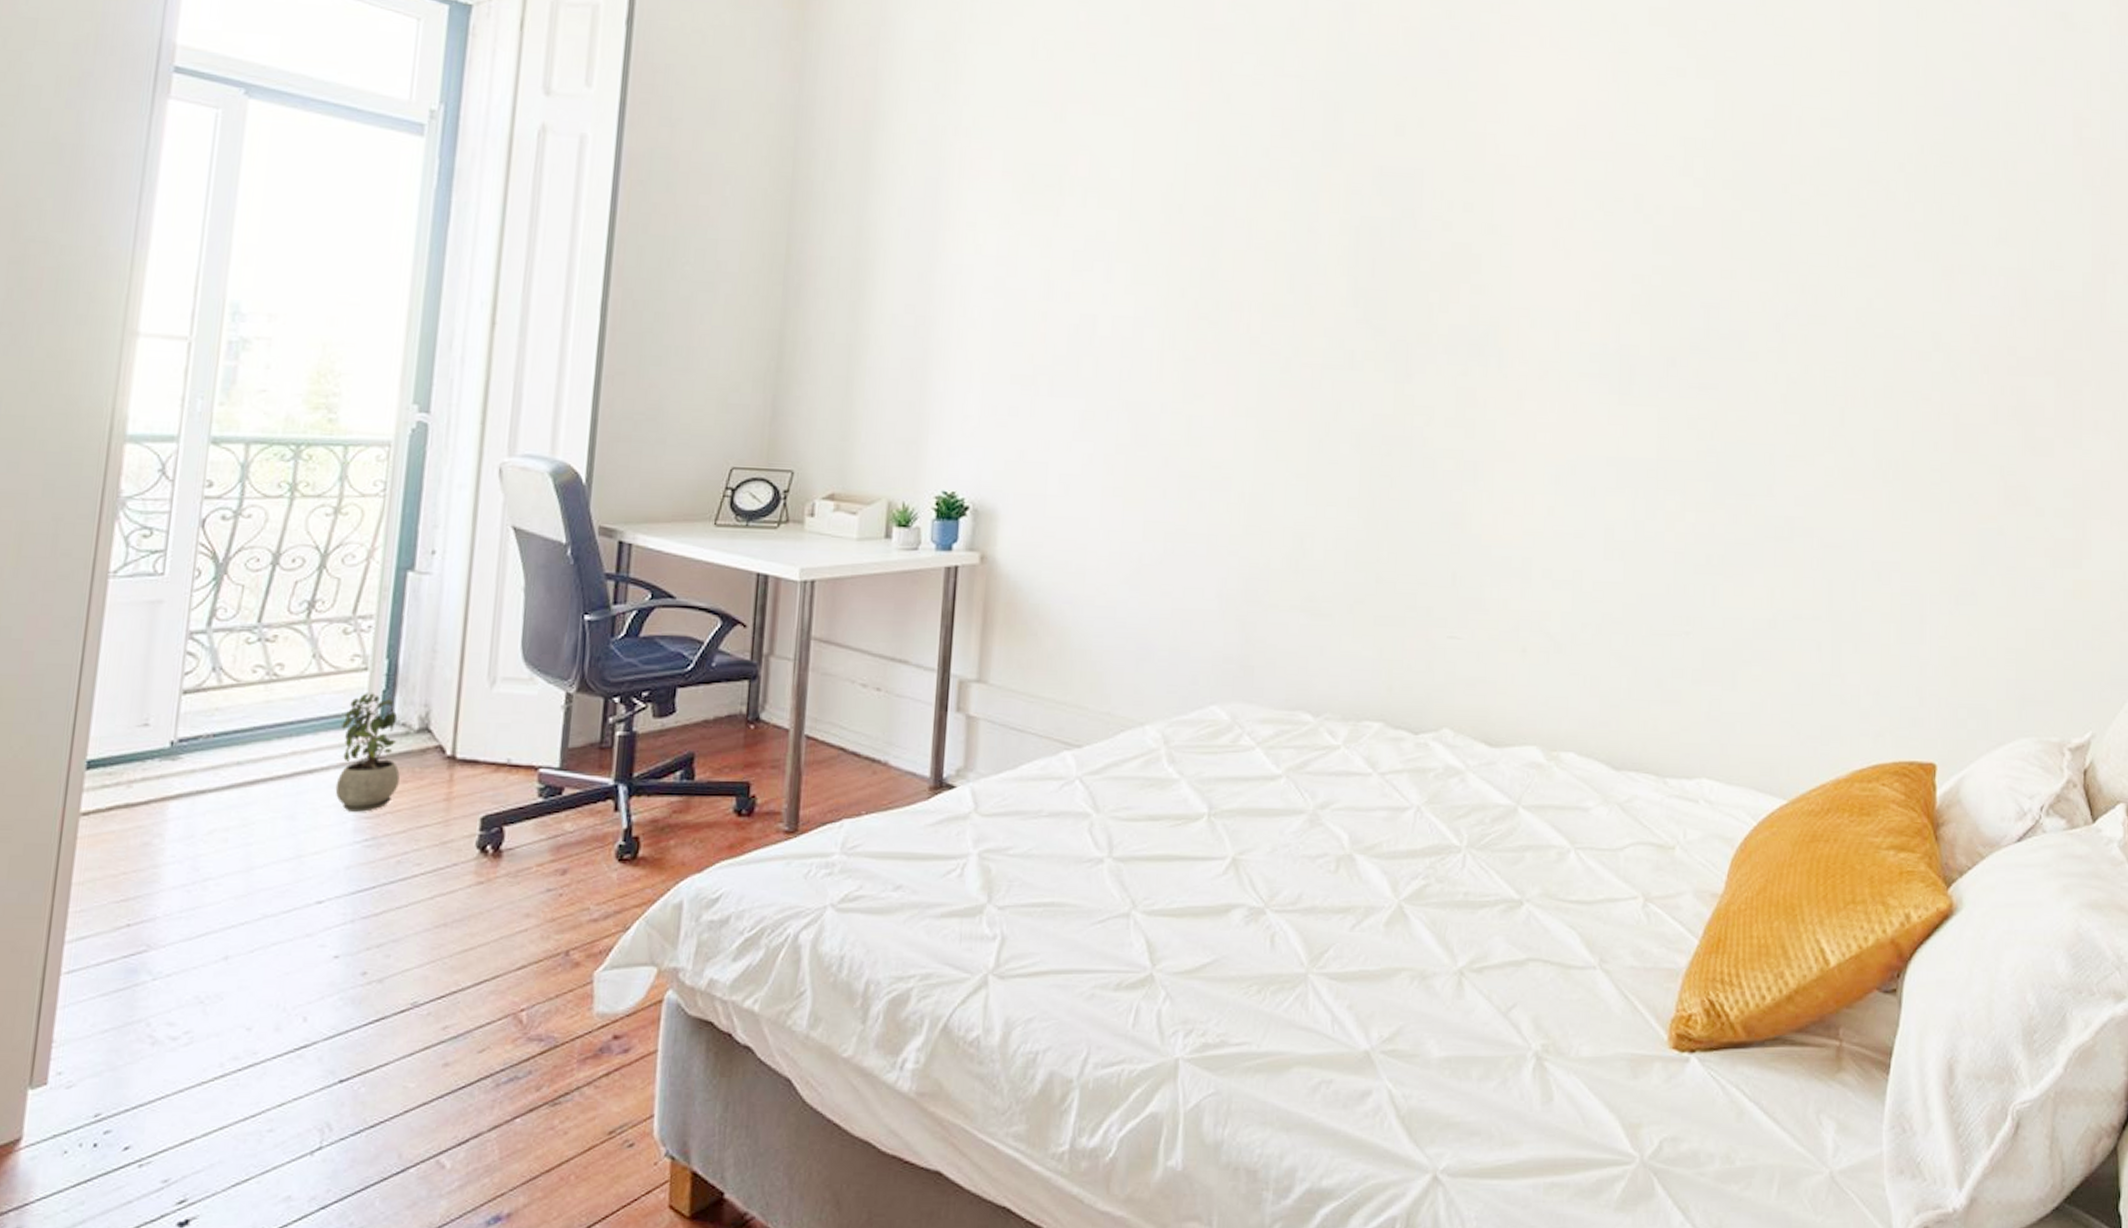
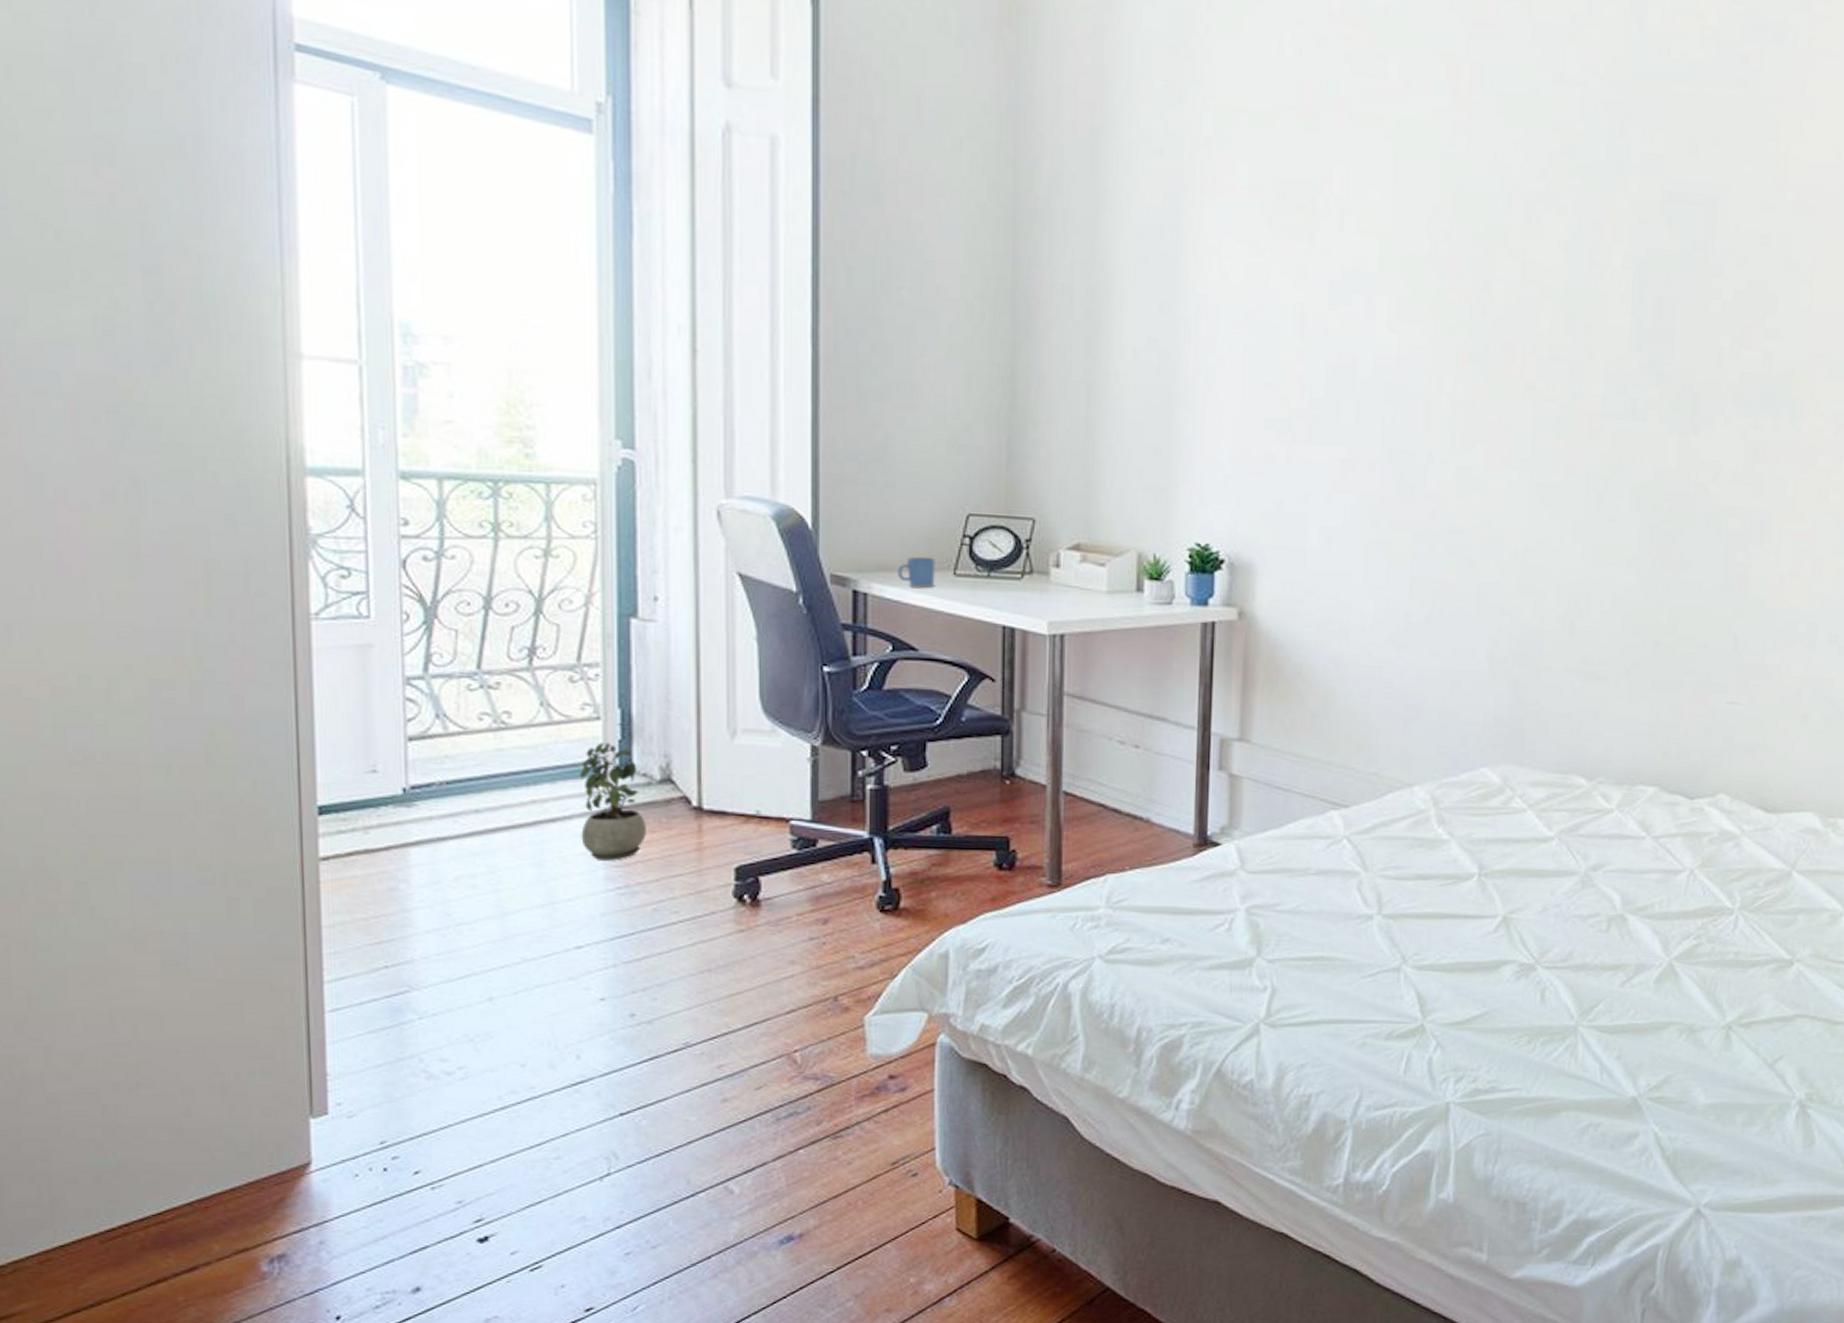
mug: none [662,508,698,539] -> present [898,556,935,589]

